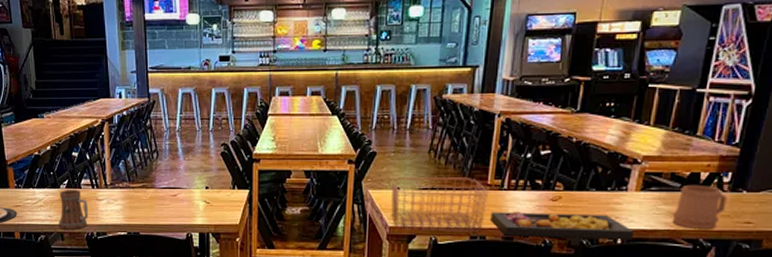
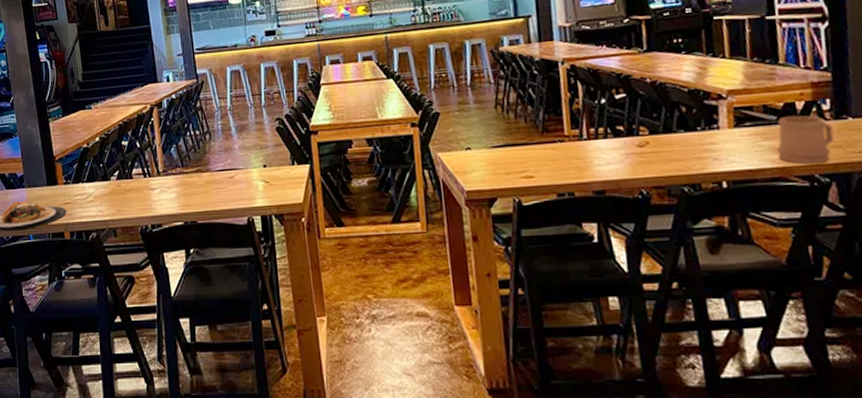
beer mug: present [59,189,88,230] -> none [110,179,141,225]
basket: present [390,176,489,233] -> none [460,130,570,194]
food tray: present [491,211,634,240] -> none [575,157,740,190]

